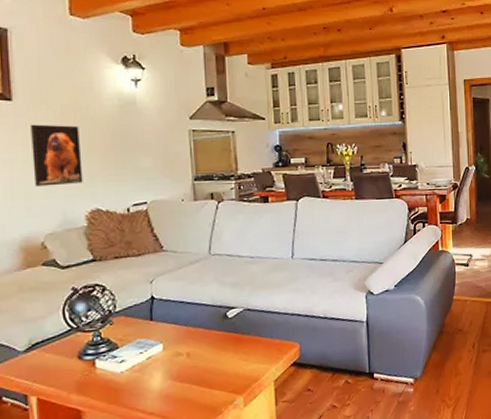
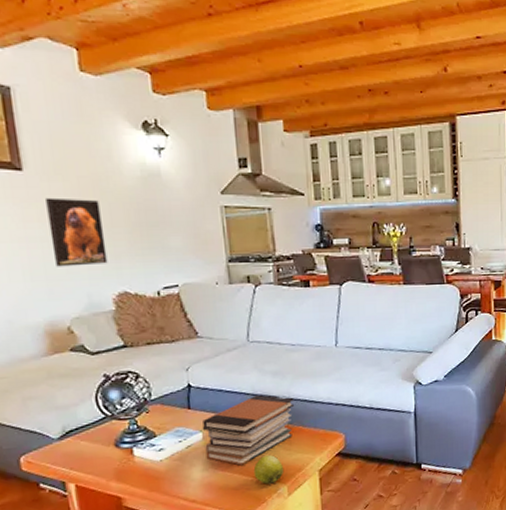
book stack: none [163,306,252,377] -> present [202,395,295,466]
apple: none [211,365,241,396] -> present [253,454,285,484]

